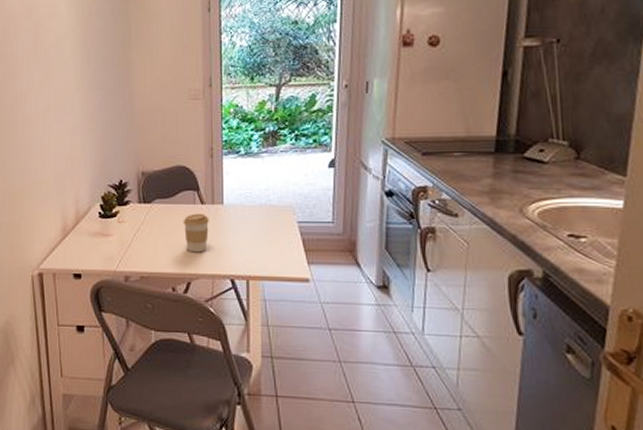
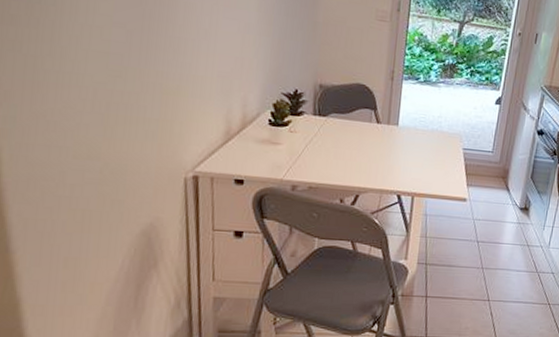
coffee cup: present [183,213,209,253] -> none [357,131,383,169]

